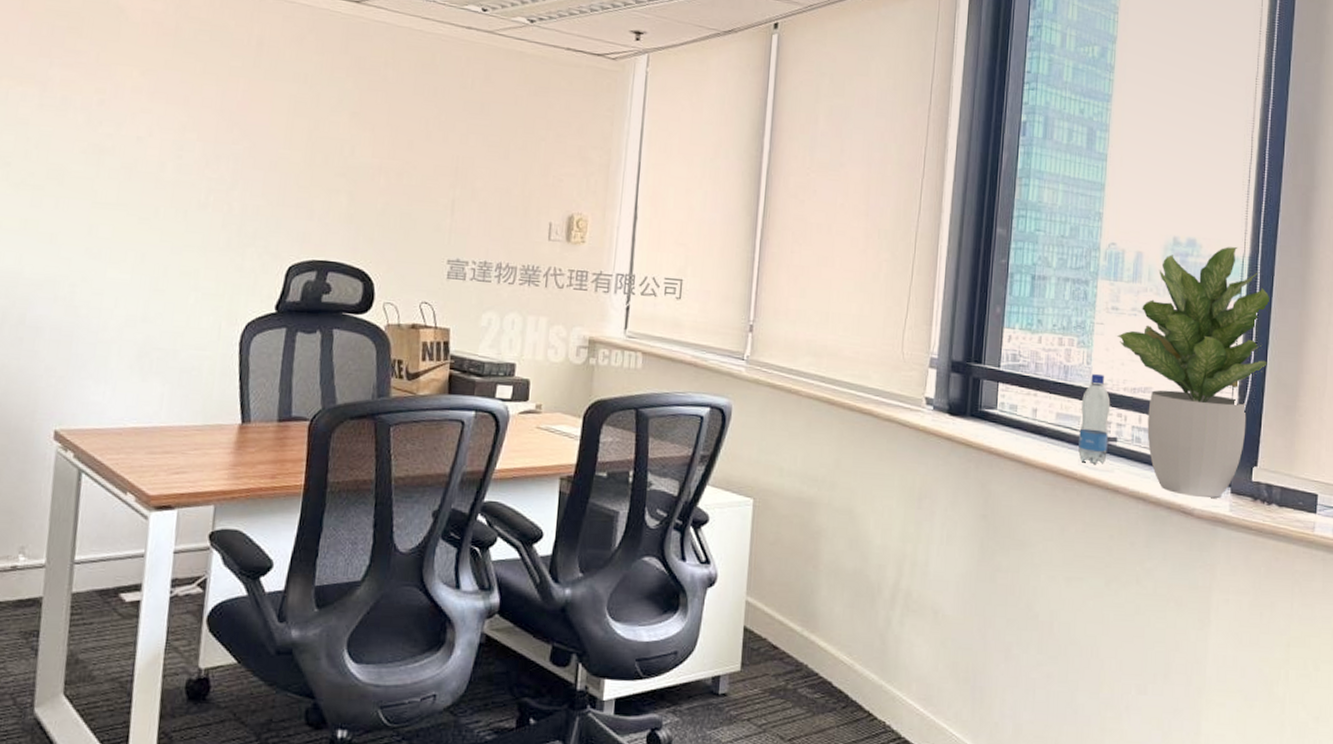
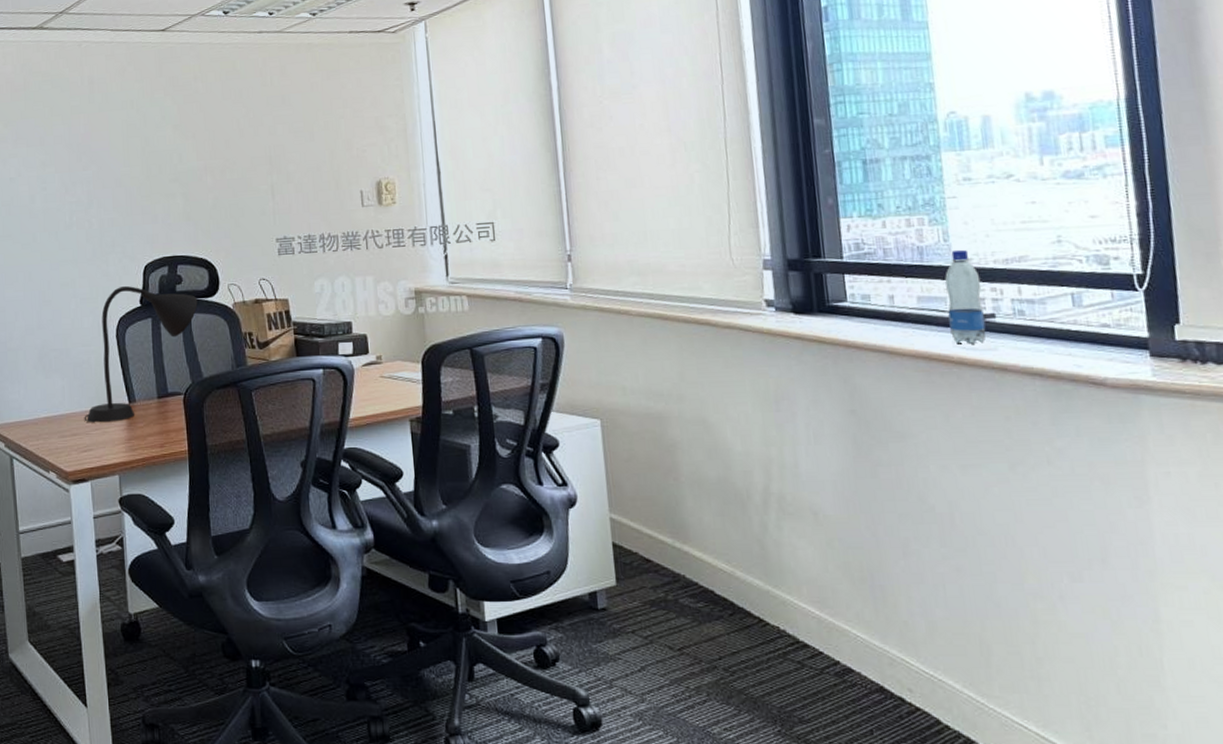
desk lamp: none [182,286,345,444] -> present [84,286,198,423]
potted plant: present [1117,247,1270,499] -> none [975,91,1171,366]

